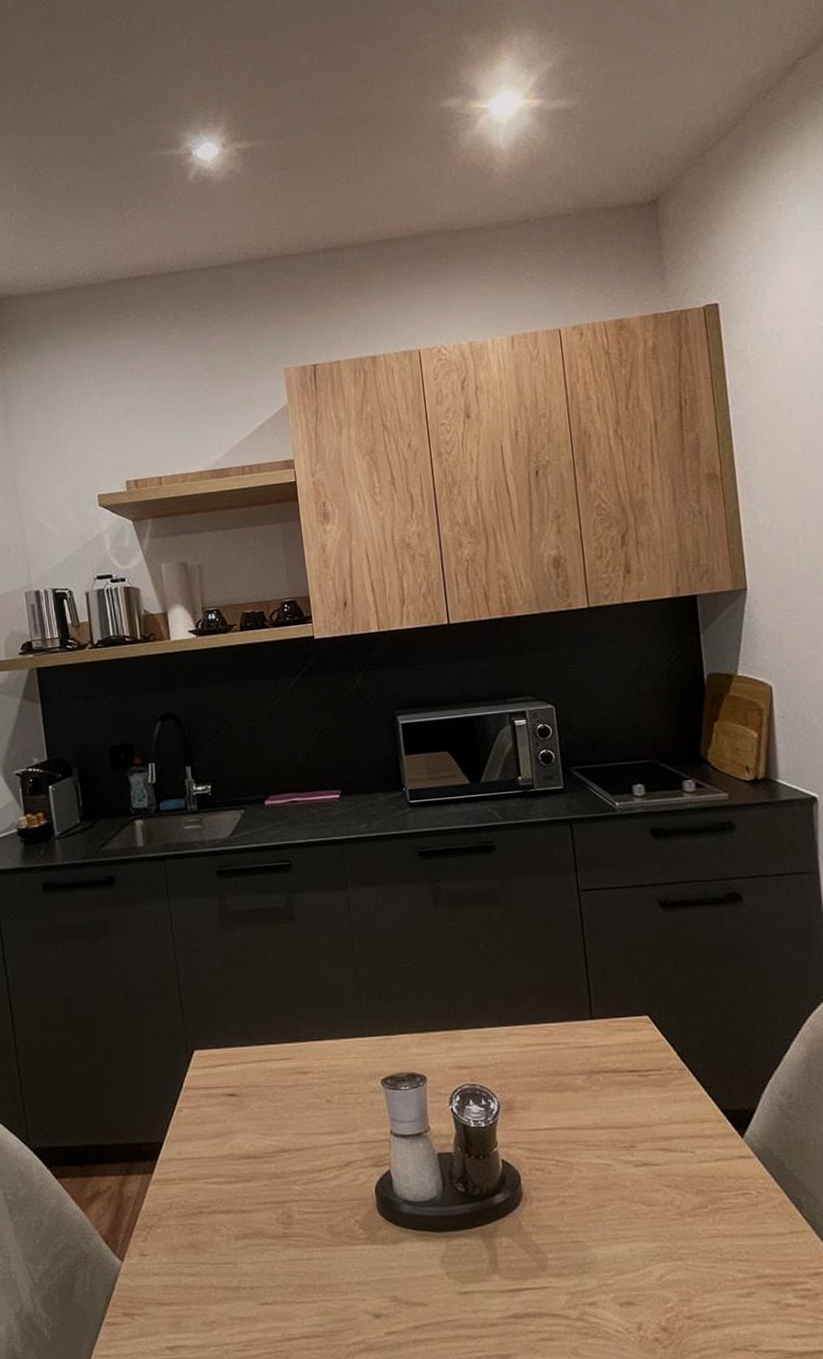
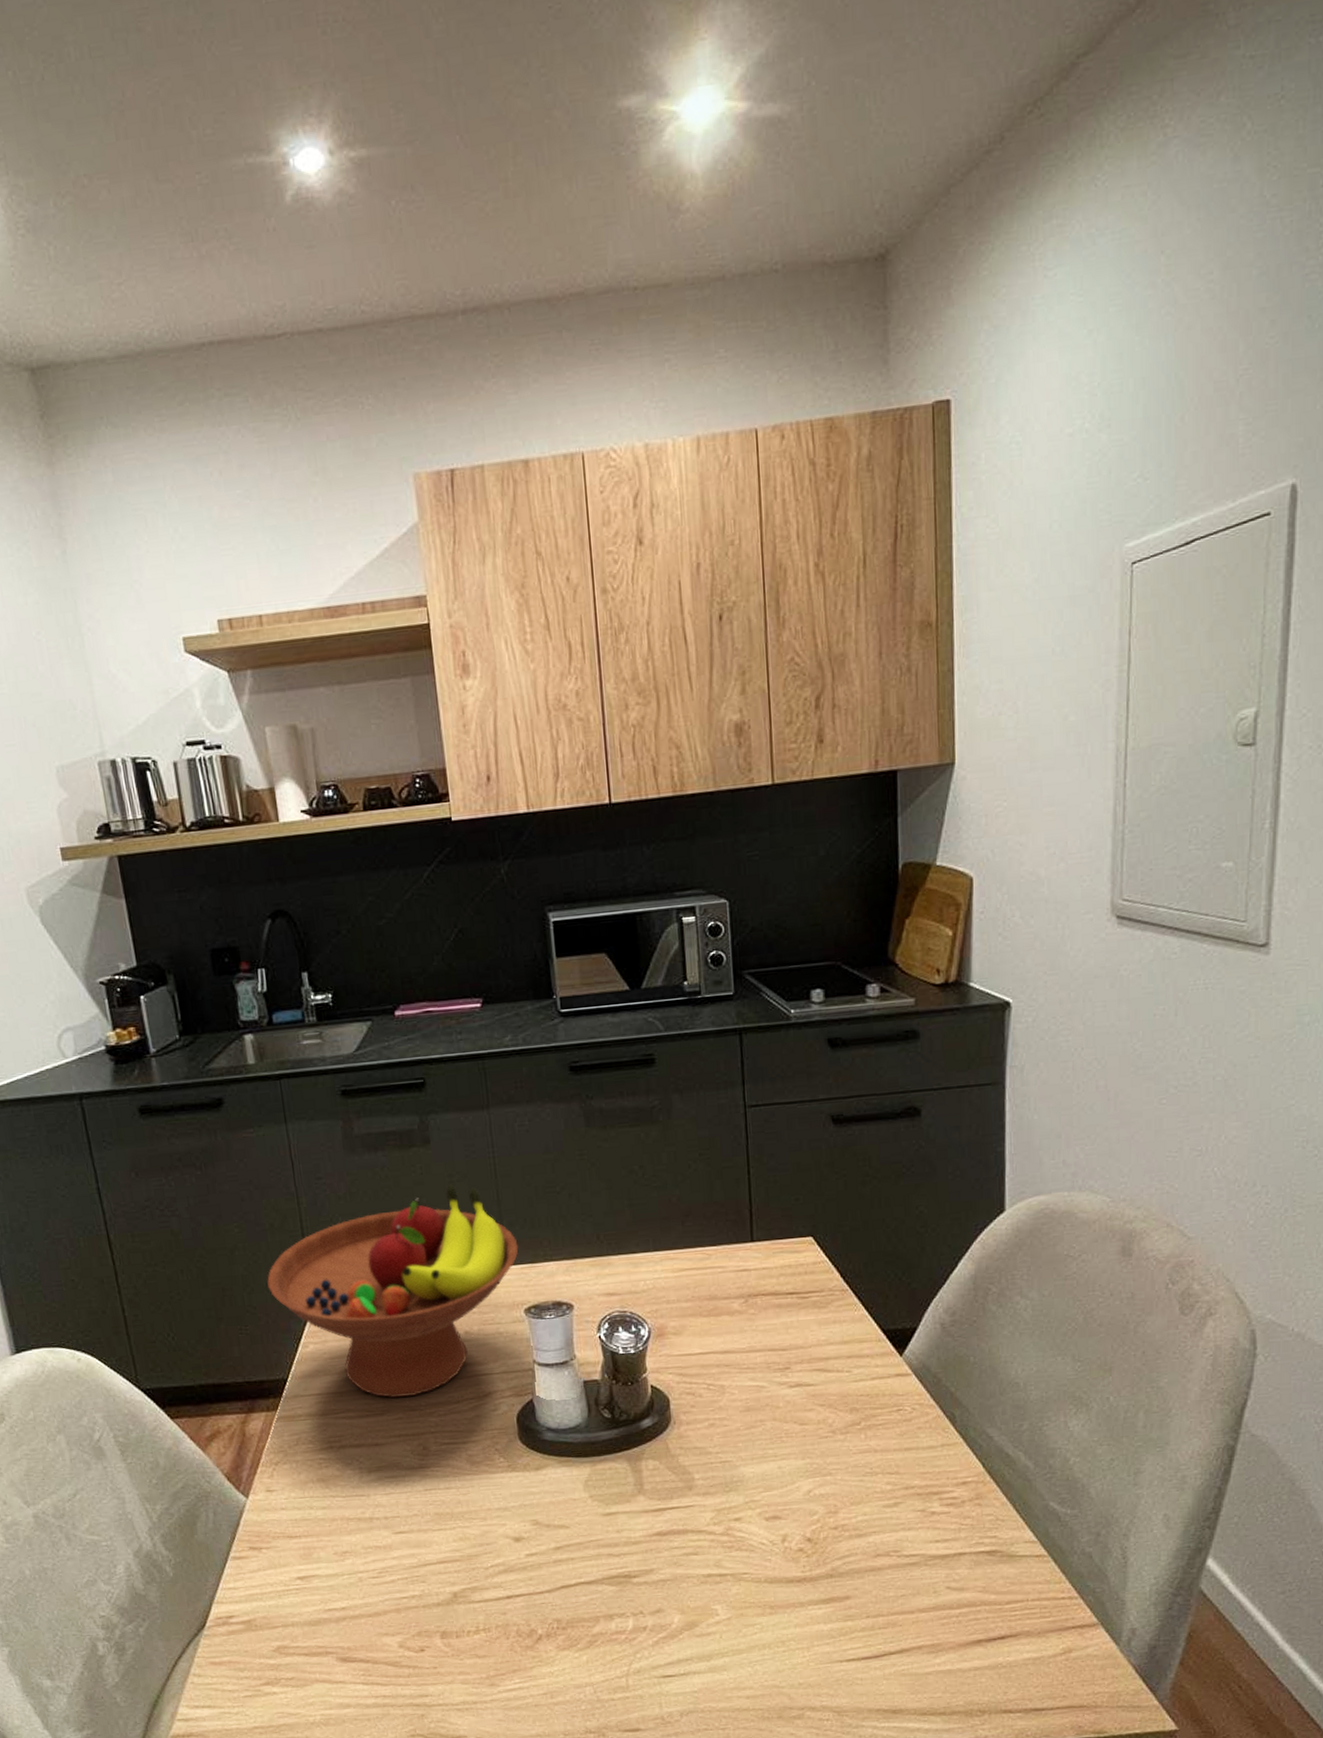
fruit bowl: none [147,958,375,1165] -> present [267,1184,519,1398]

